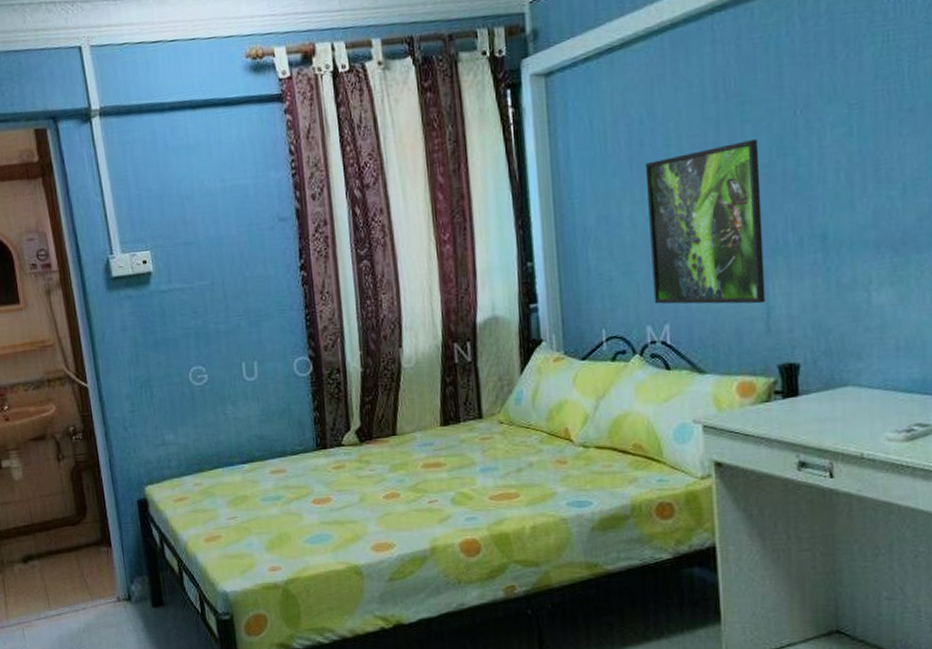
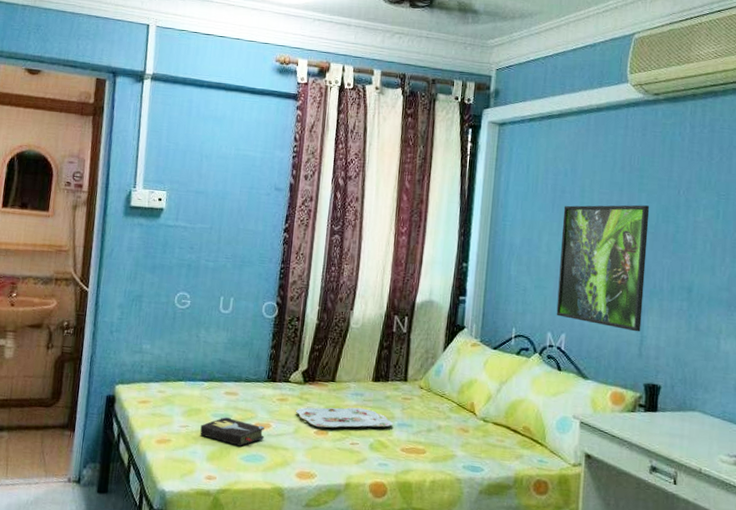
hardback book: none [251,498,327,529] -> present [200,416,265,447]
serving tray: none [356,459,474,491] -> present [295,407,393,428]

